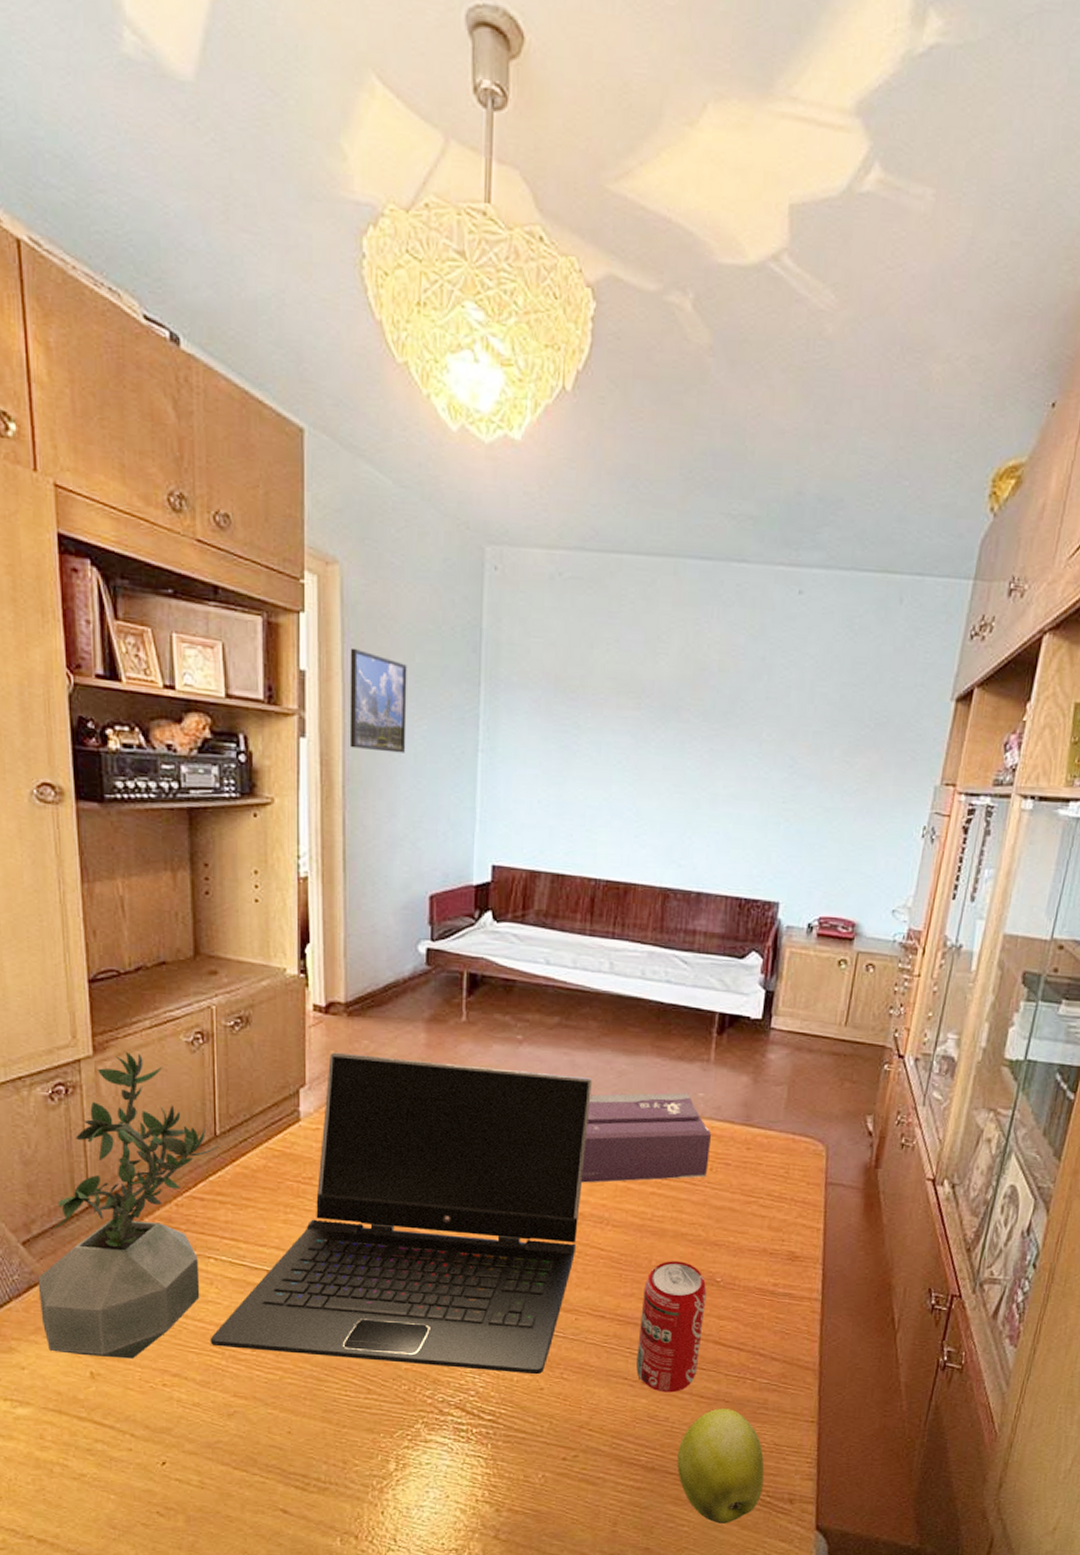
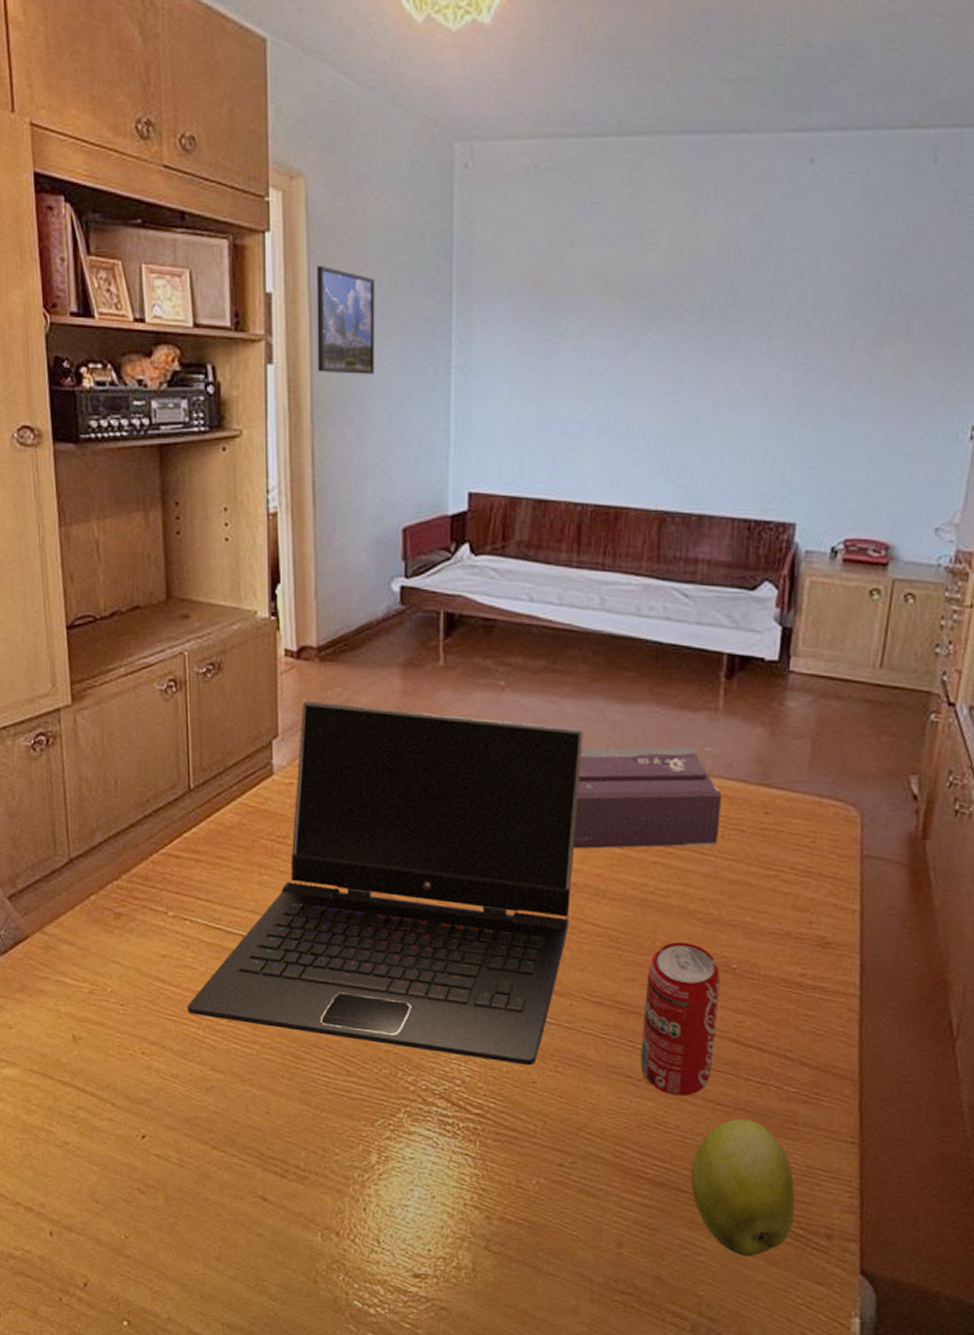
potted plant: present [37,1052,219,1359] -> none [22,701,193,1024]

